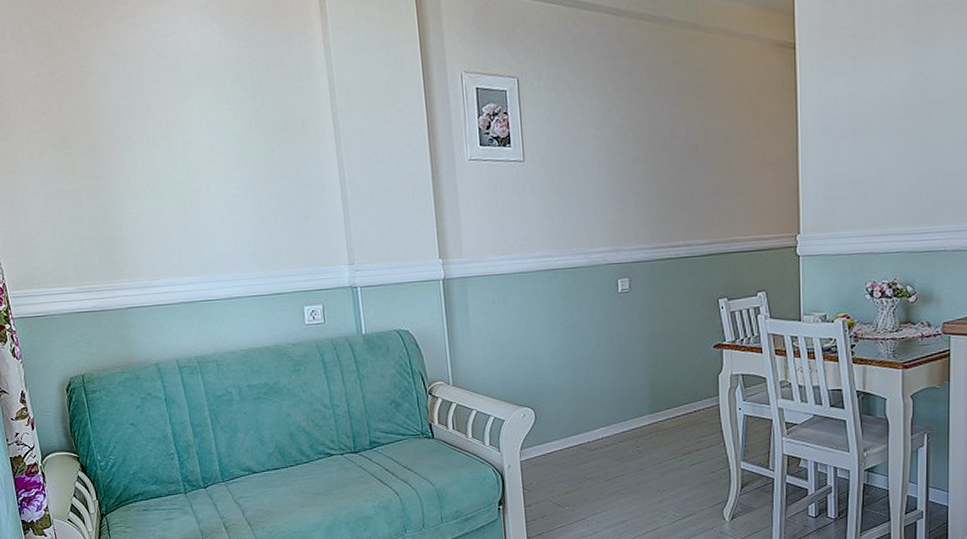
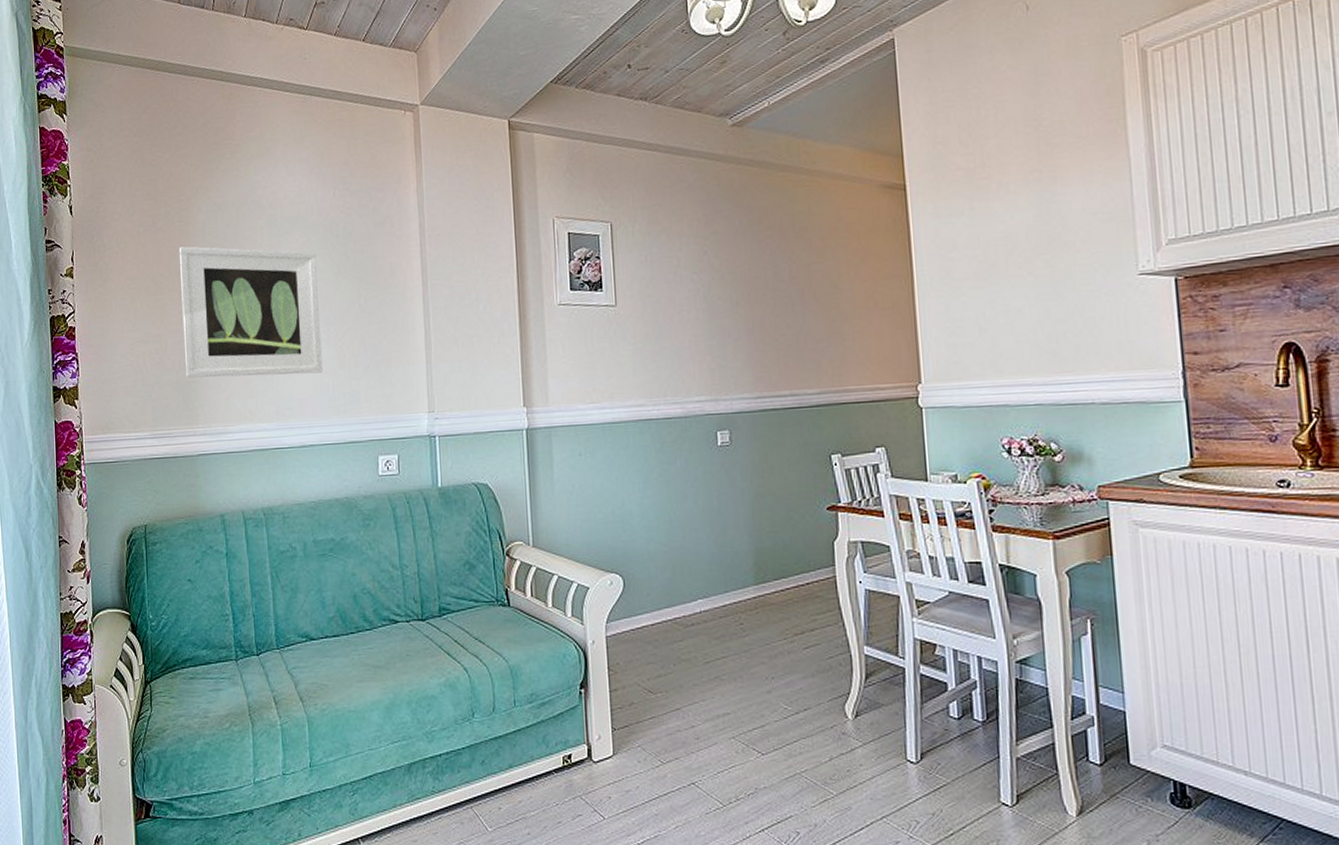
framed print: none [82,98,243,234] -> present [180,246,323,378]

